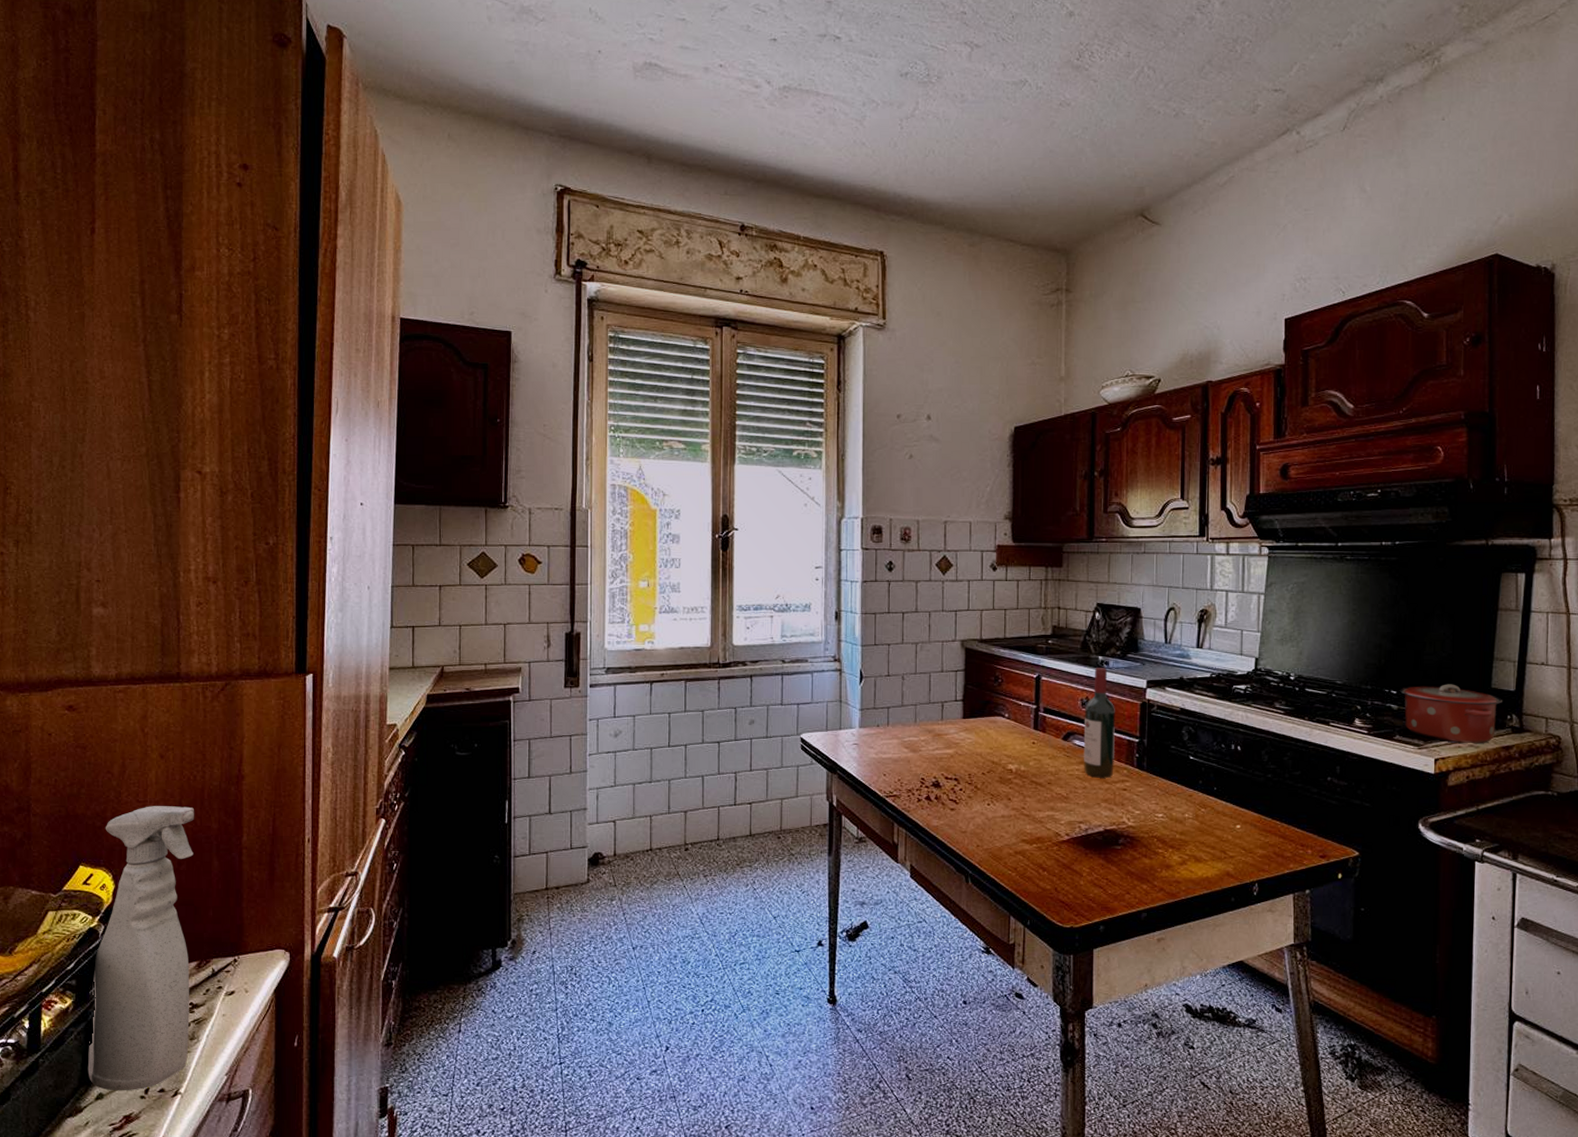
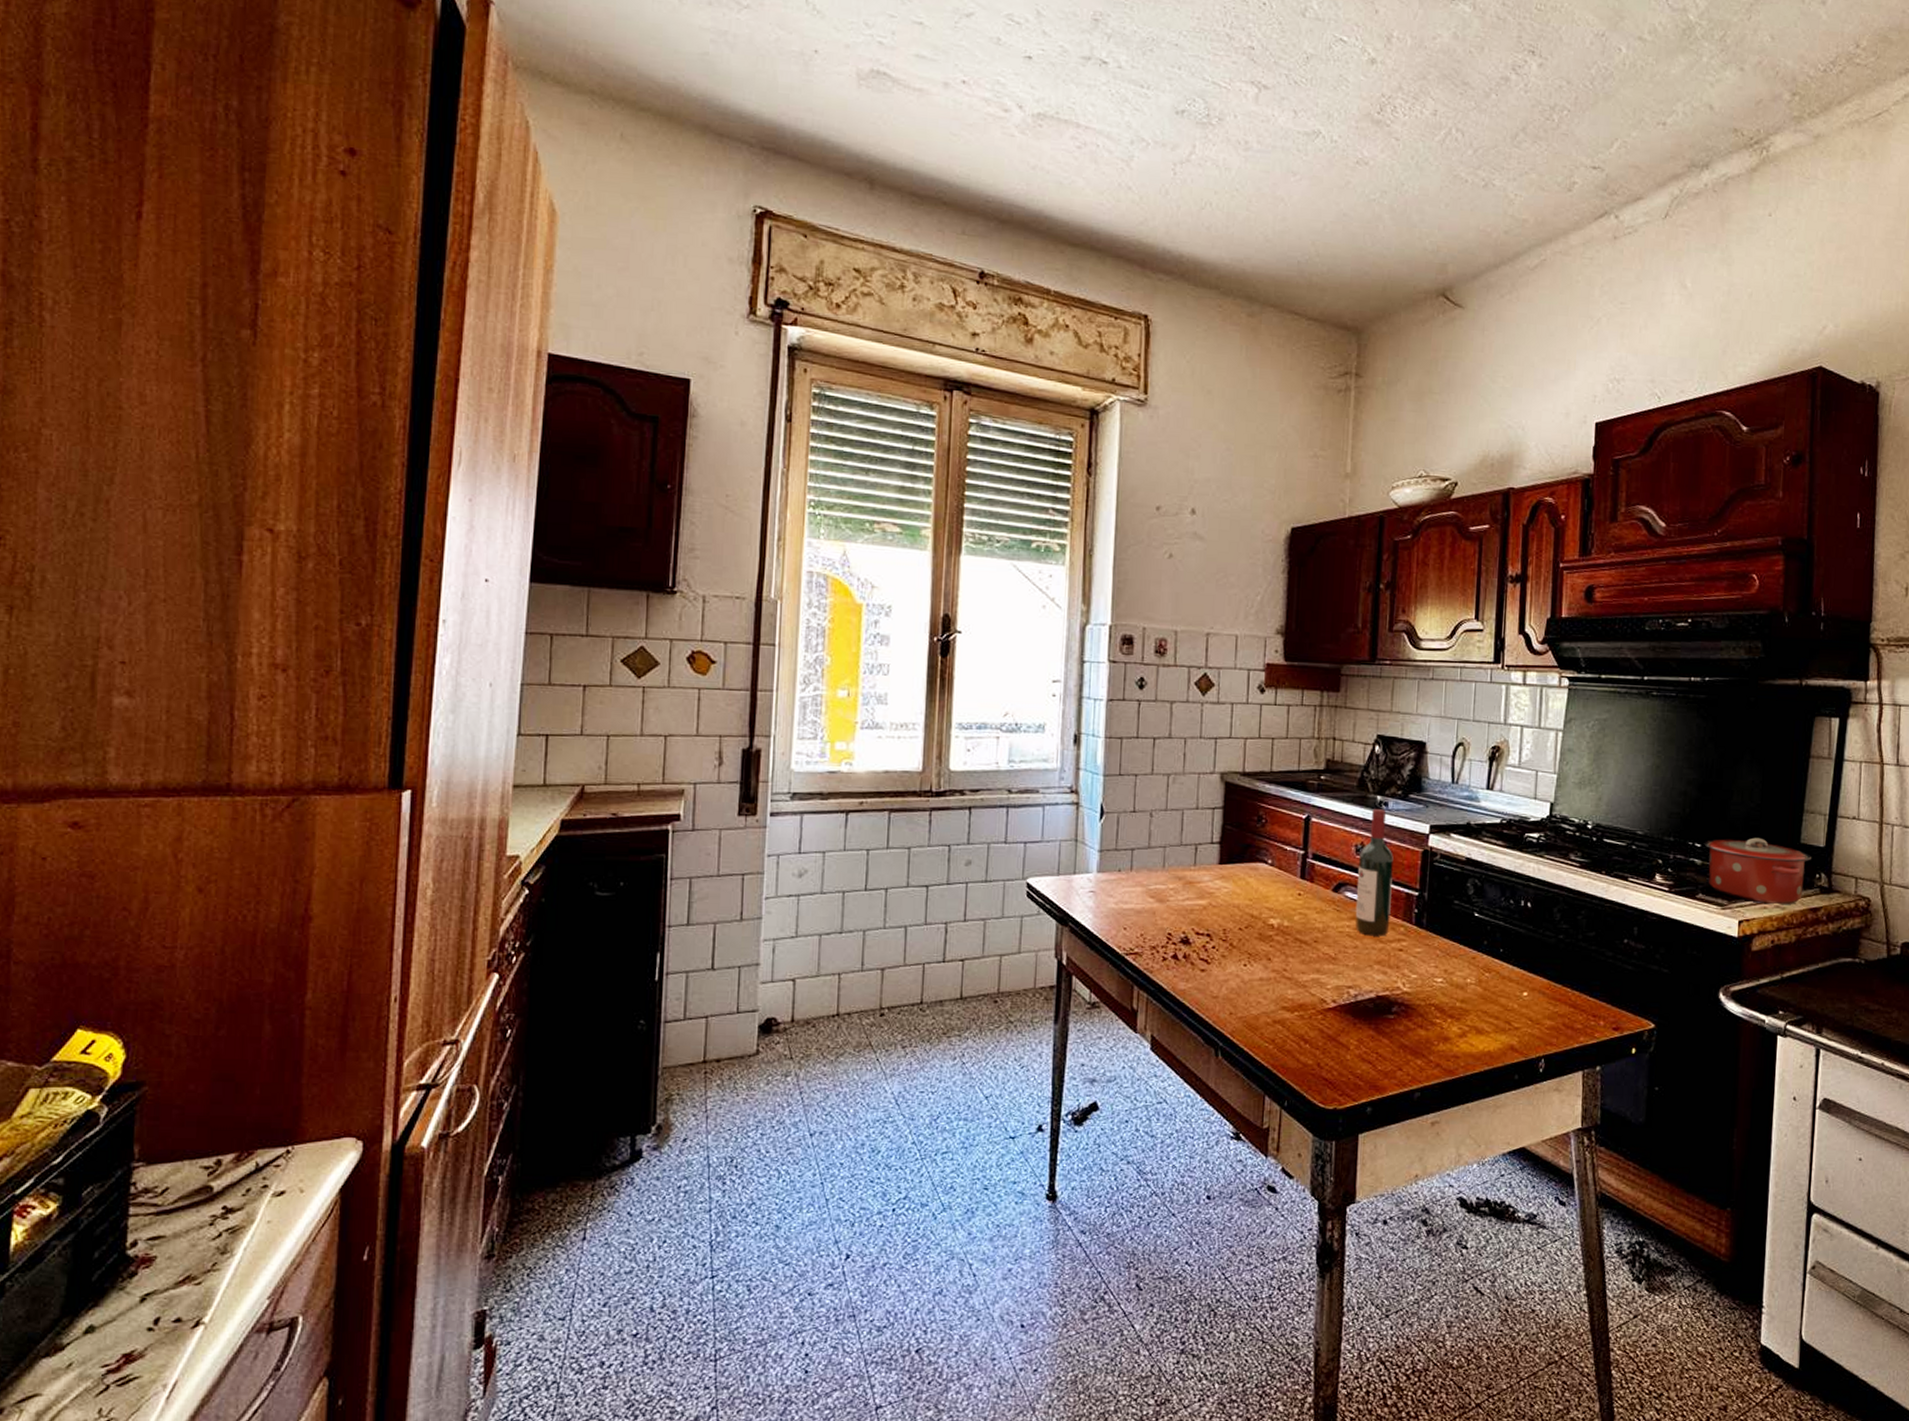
spray bottle: present [87,806,194,1091] -> none [74,953,241,1322]

